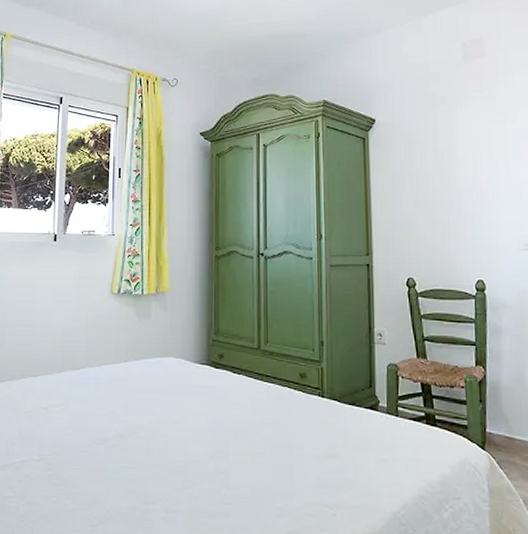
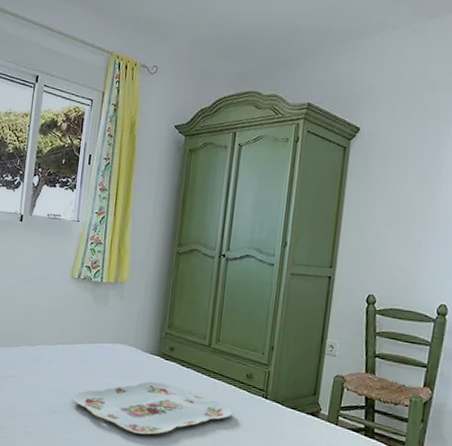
serving tray: none [123,393,291,453] -> present [72,381,233,435]

